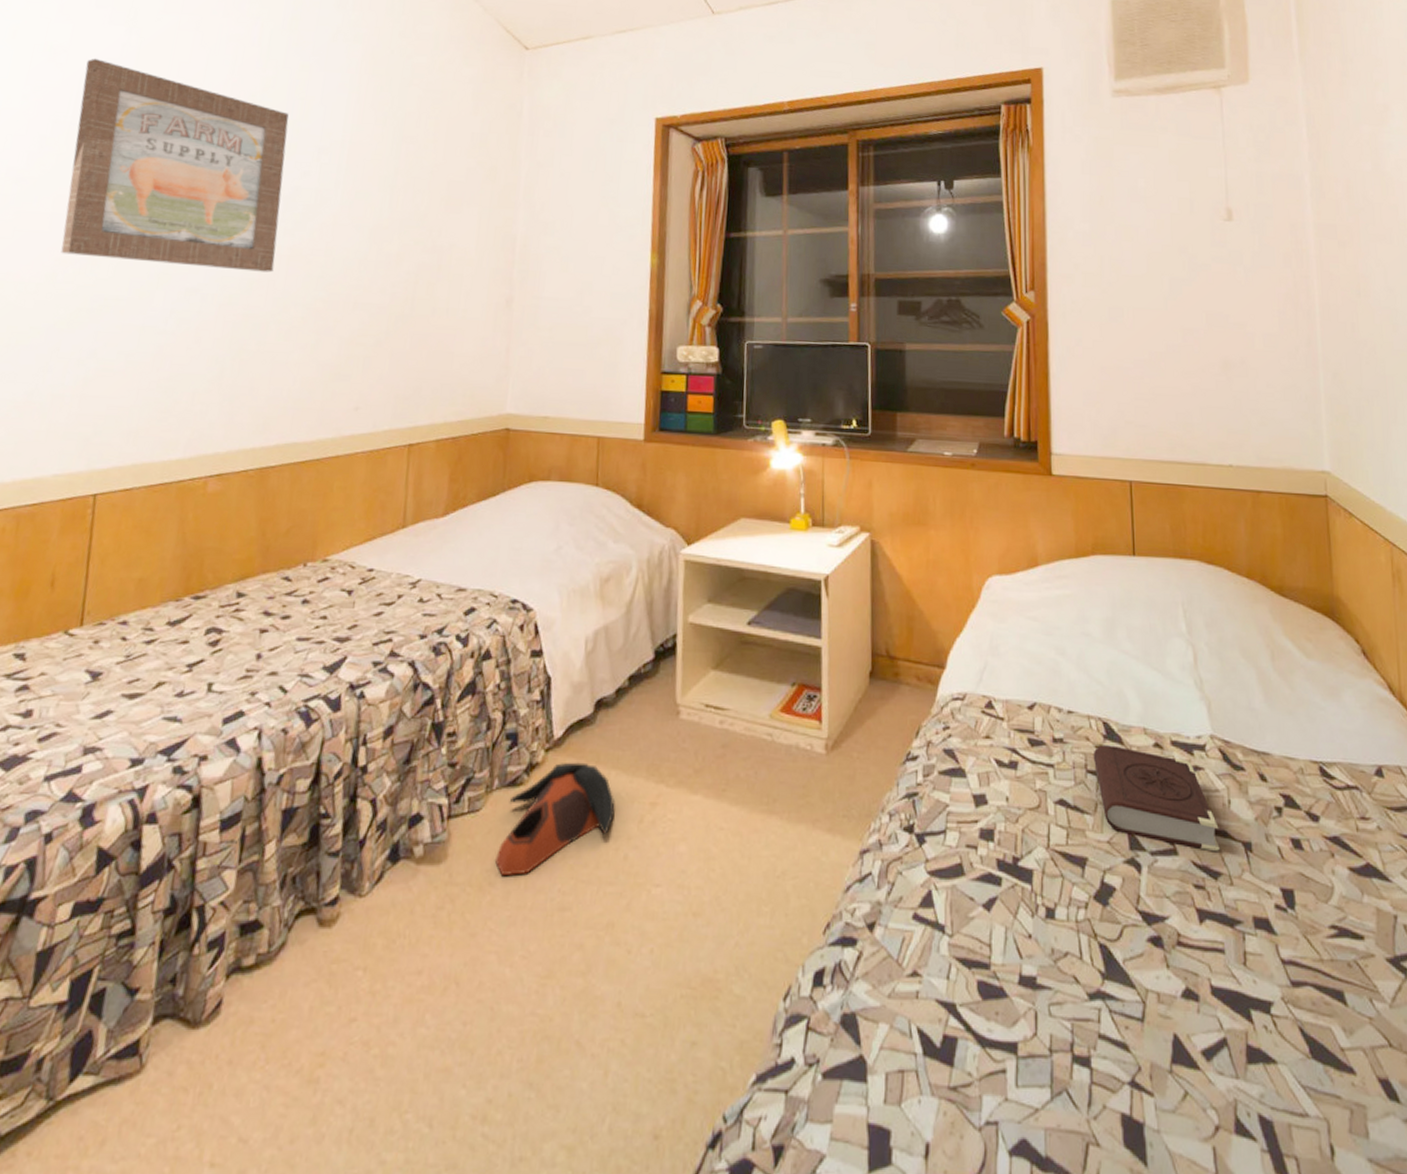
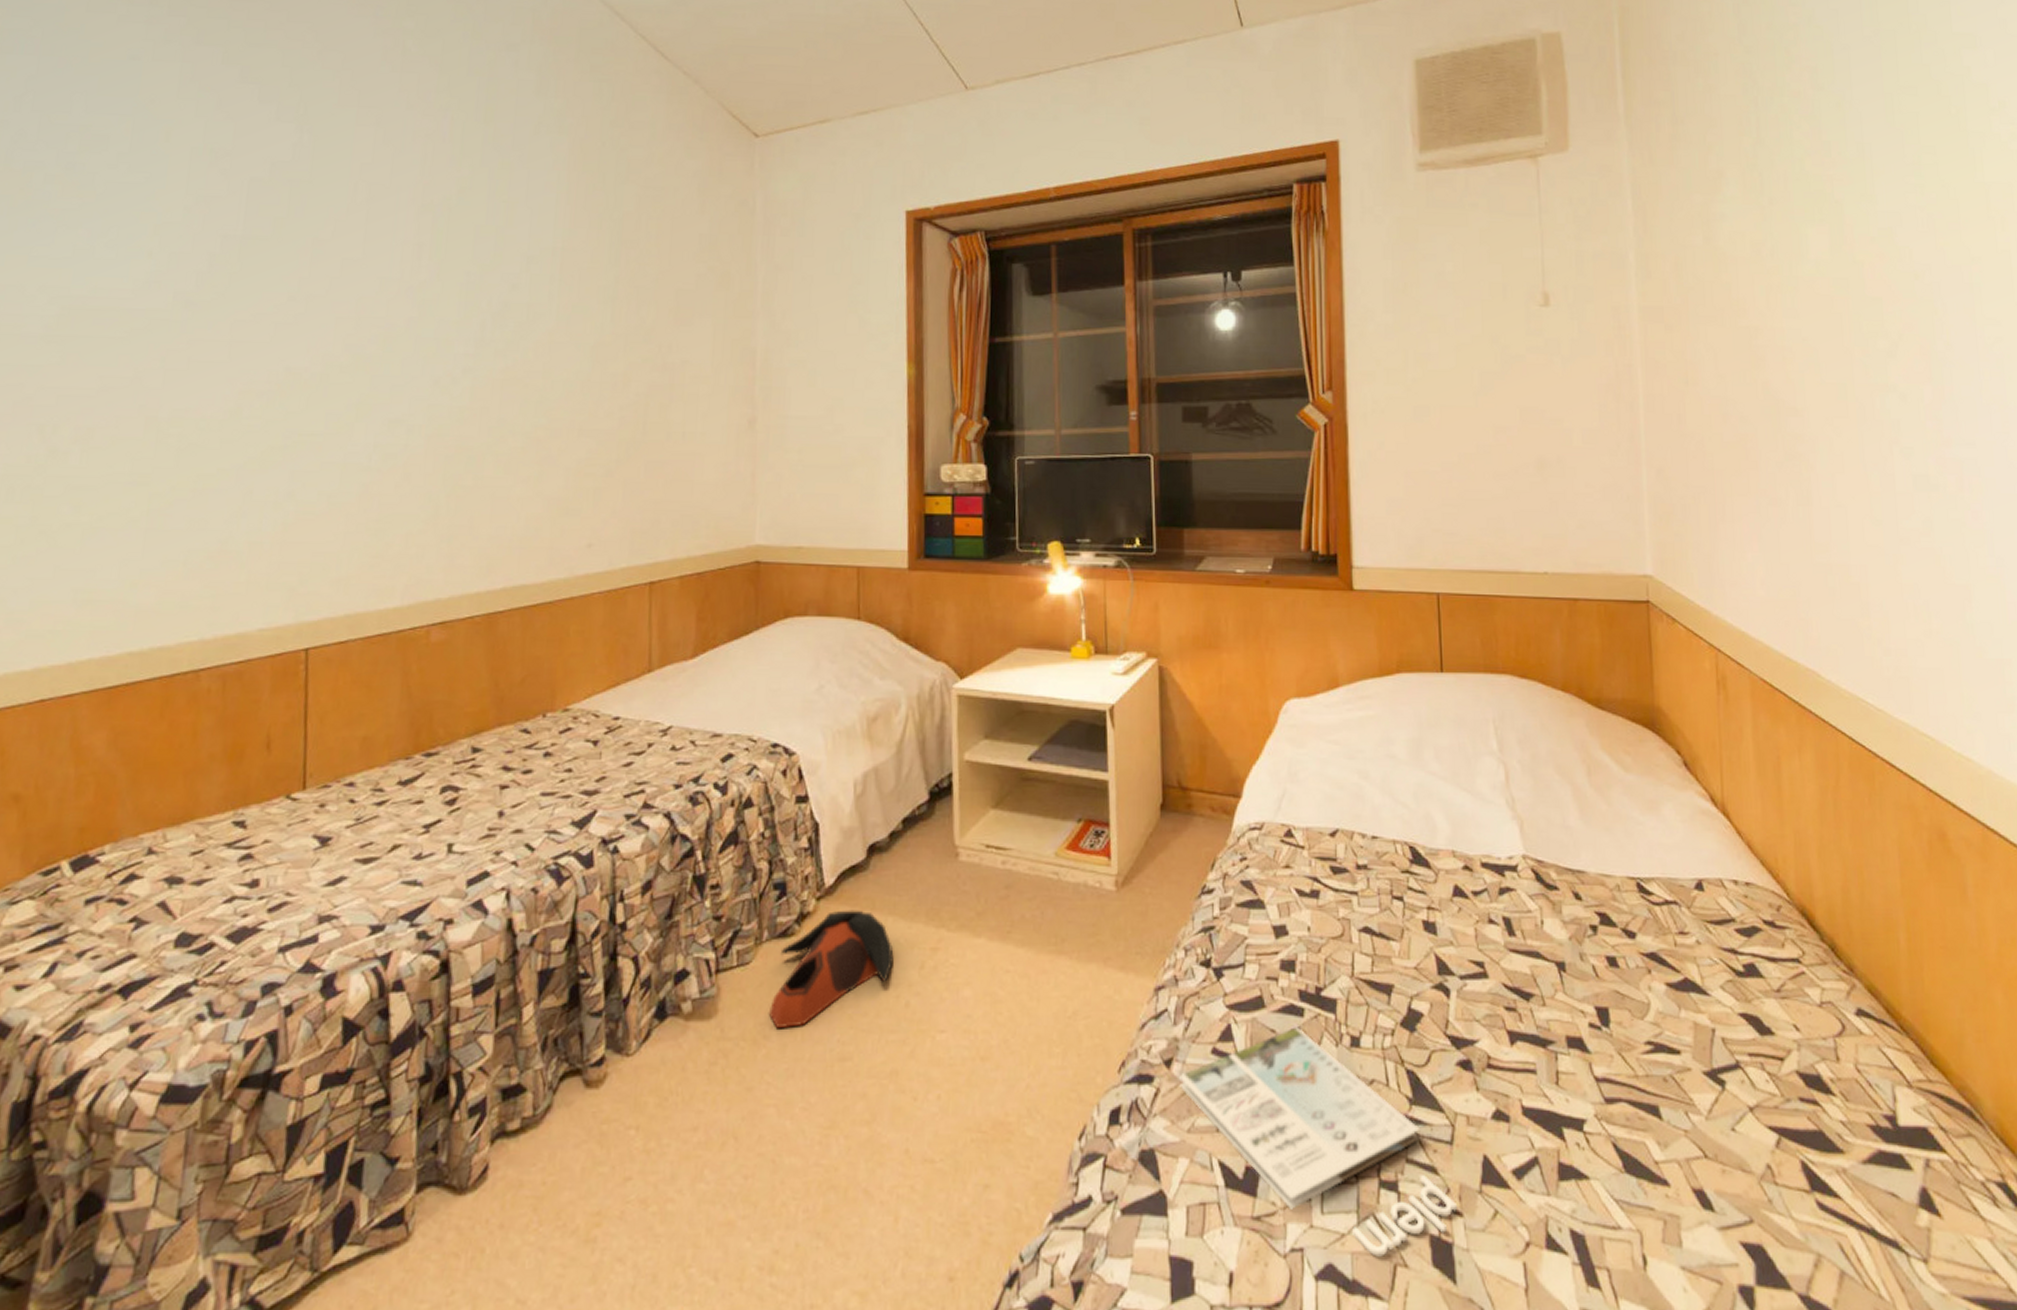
wall art: present [61,58,289,273] -> none [244,161,491,399]
magazine: none [881,896,1149,1134] -> present [1179,1027,1458,1257]
book: present [1093,745,1220,851] -> none [1399,870,1532,972]

